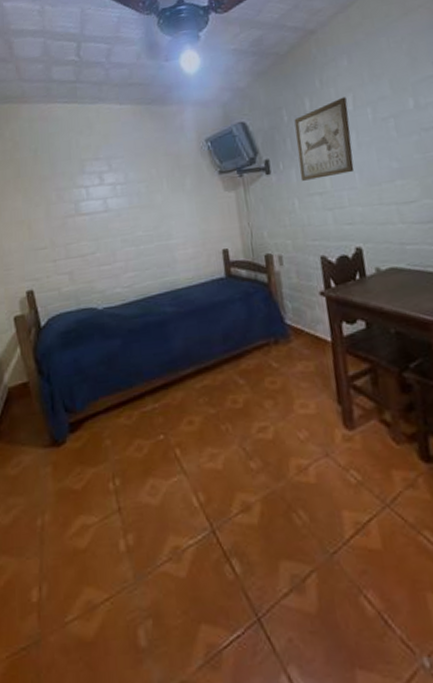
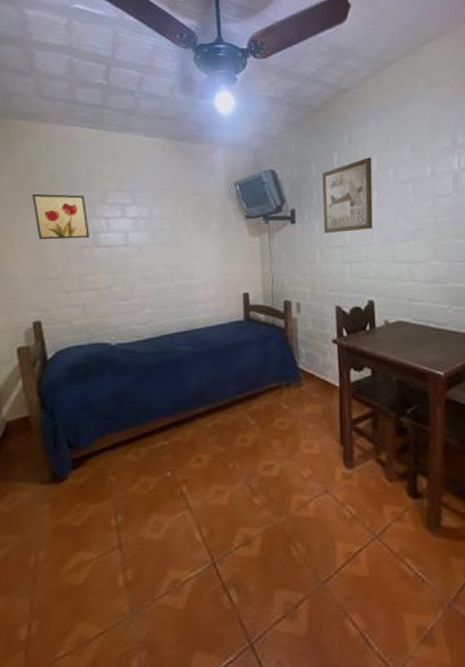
wall art: none [19,167,72,213] -> present [32,193,89,240]

